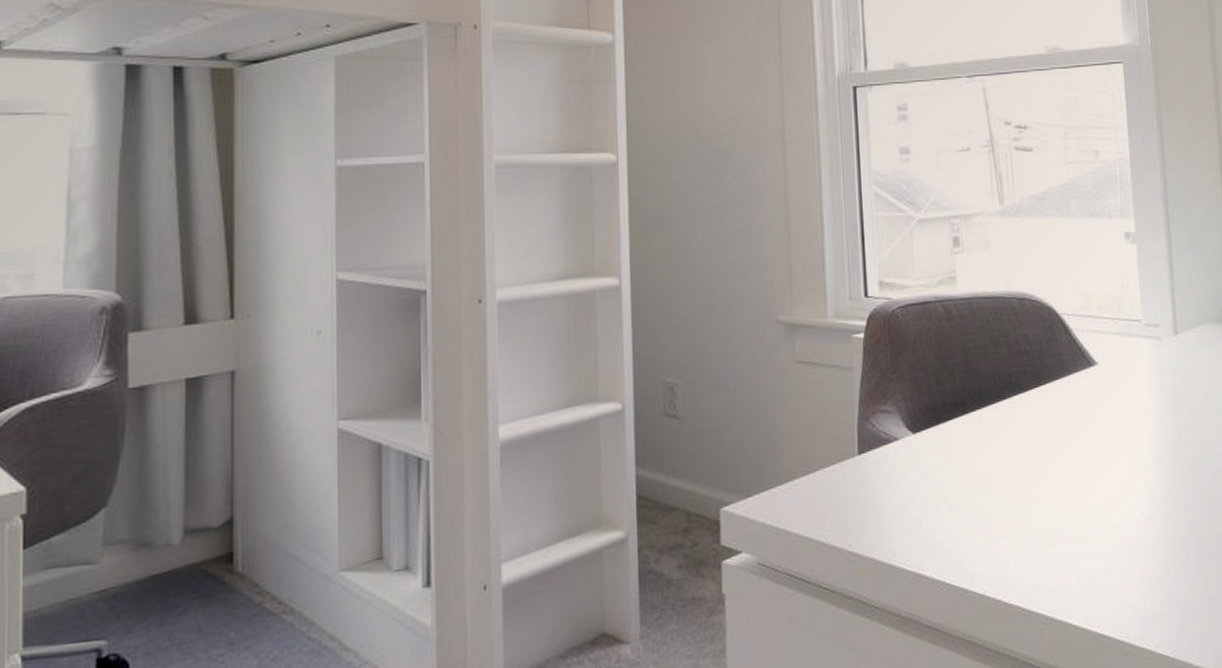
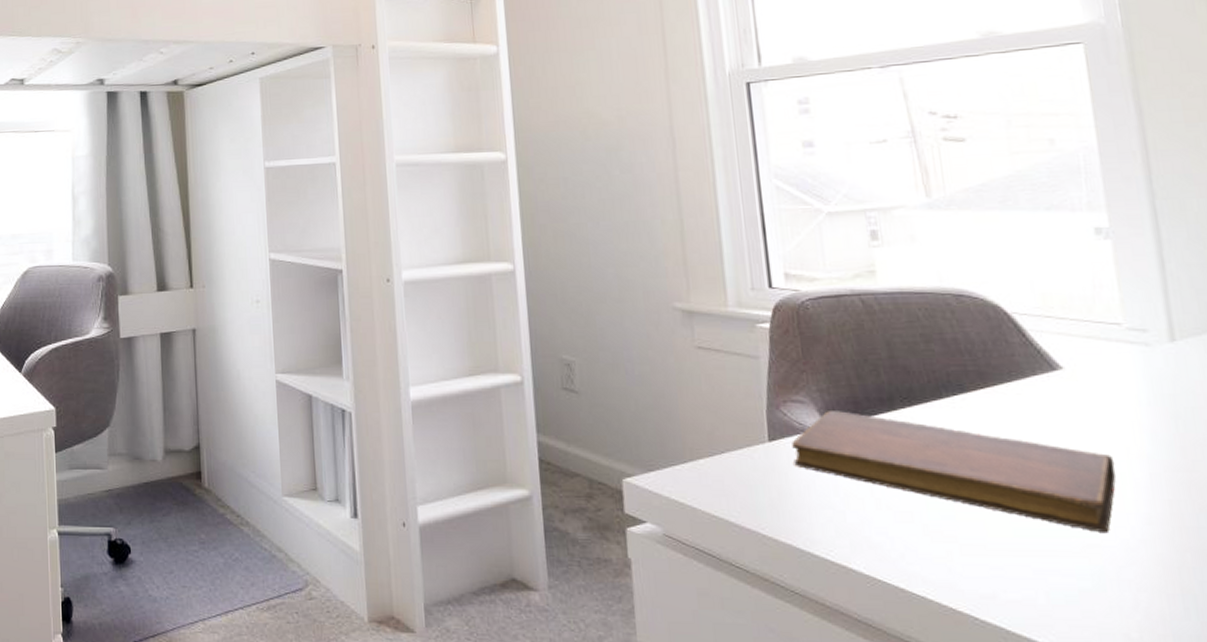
notebook: none [878,418,1133,515] -> present [792,411,1117,534]

